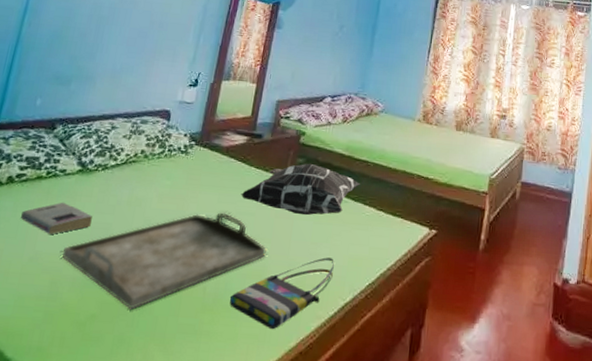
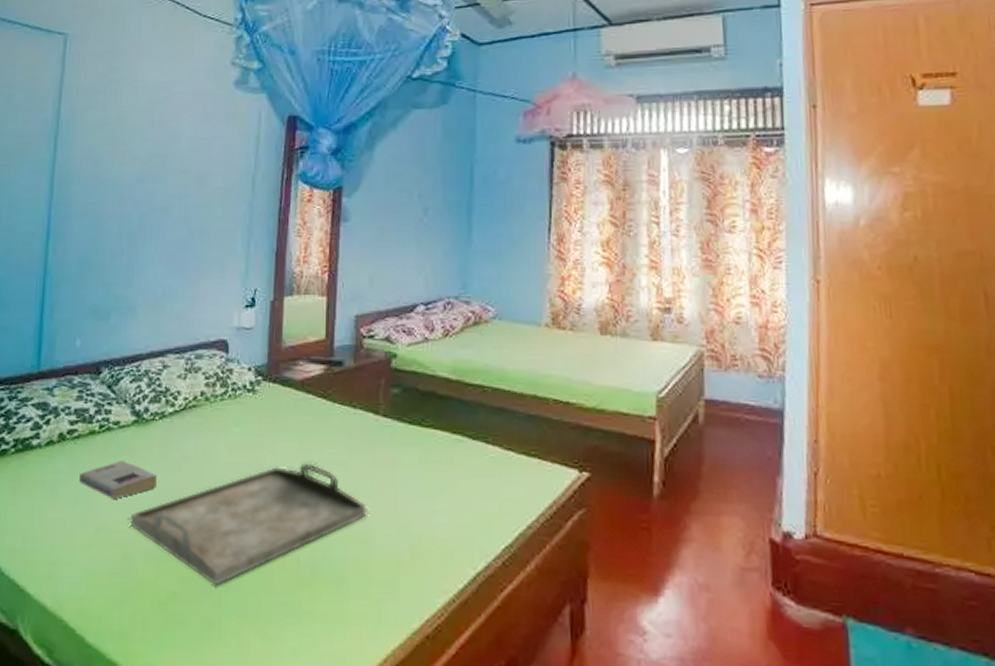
tote bag: present [230,257,334,329] -> none [331,514,456,607]
decorative pillow: present [240,163,360,216] -> none [326,393,477,462]

